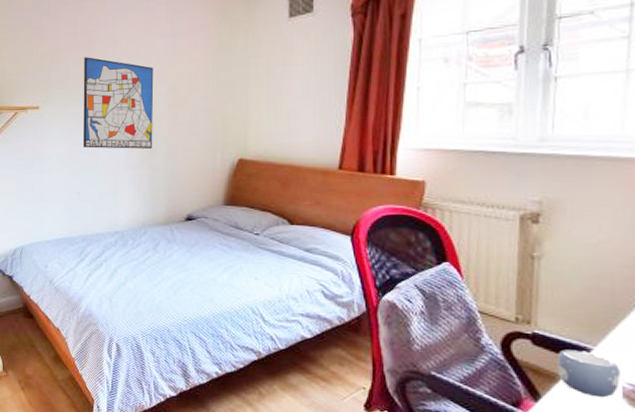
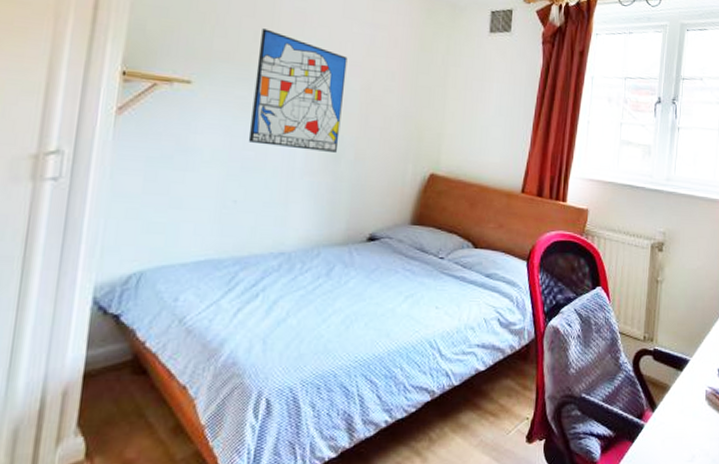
mug: present [558,349,620,398] -> none [668,362,705,402]

